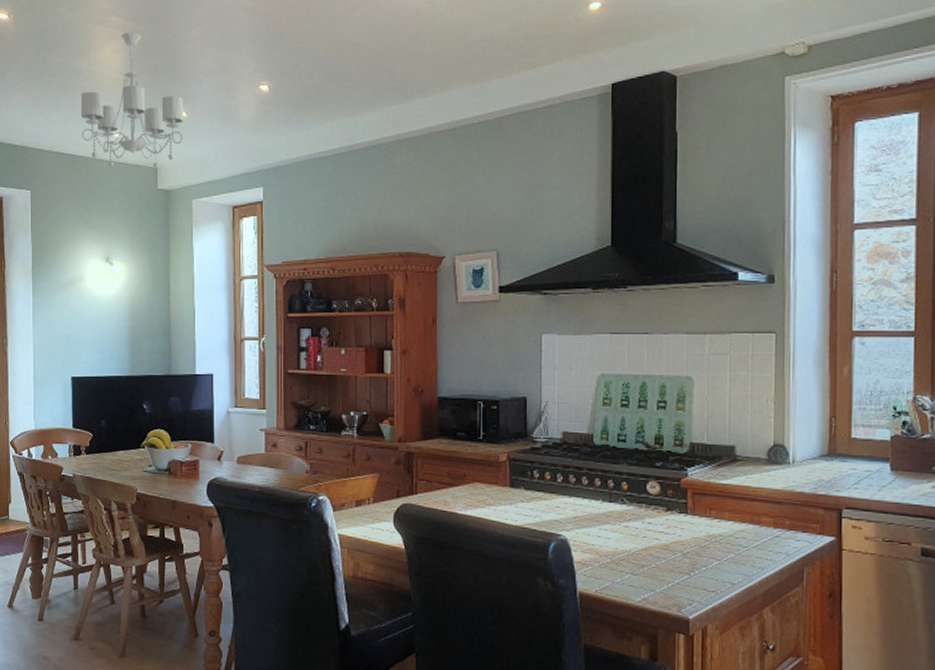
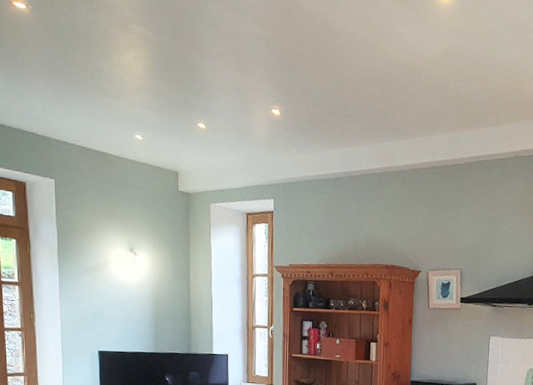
chandelier: present [80,32,184,168] -> none [103,41,203,172]

